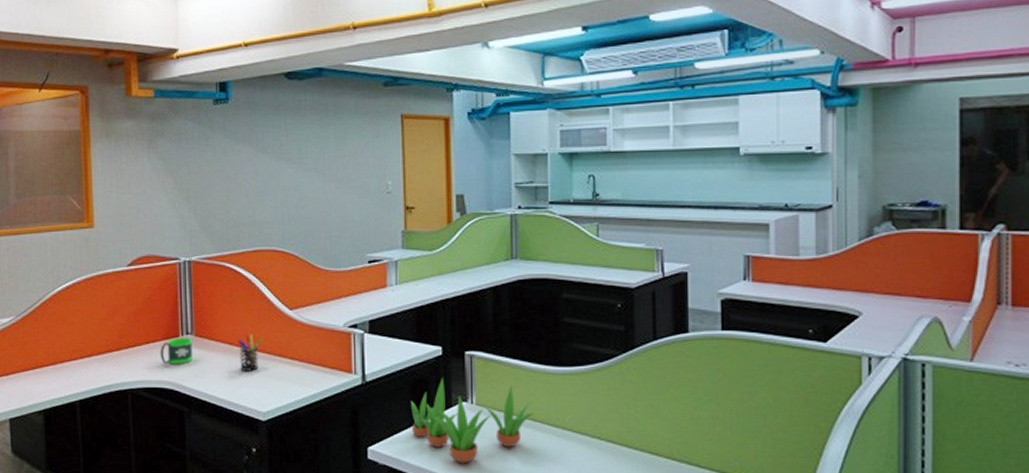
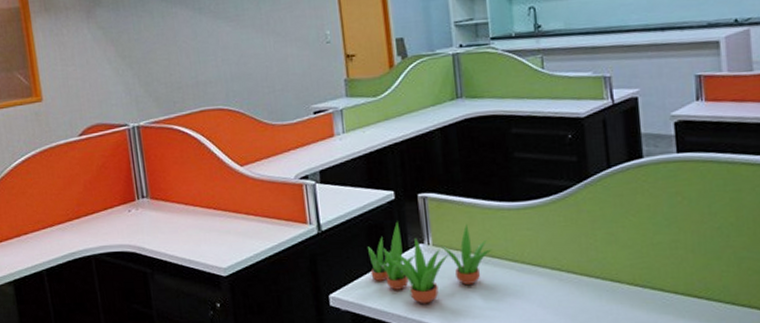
mug: present [160,337,192,365] -> none [118,201,150,229]
pen holder: present [237,334,262,371] -> none [191,193,216,230]

